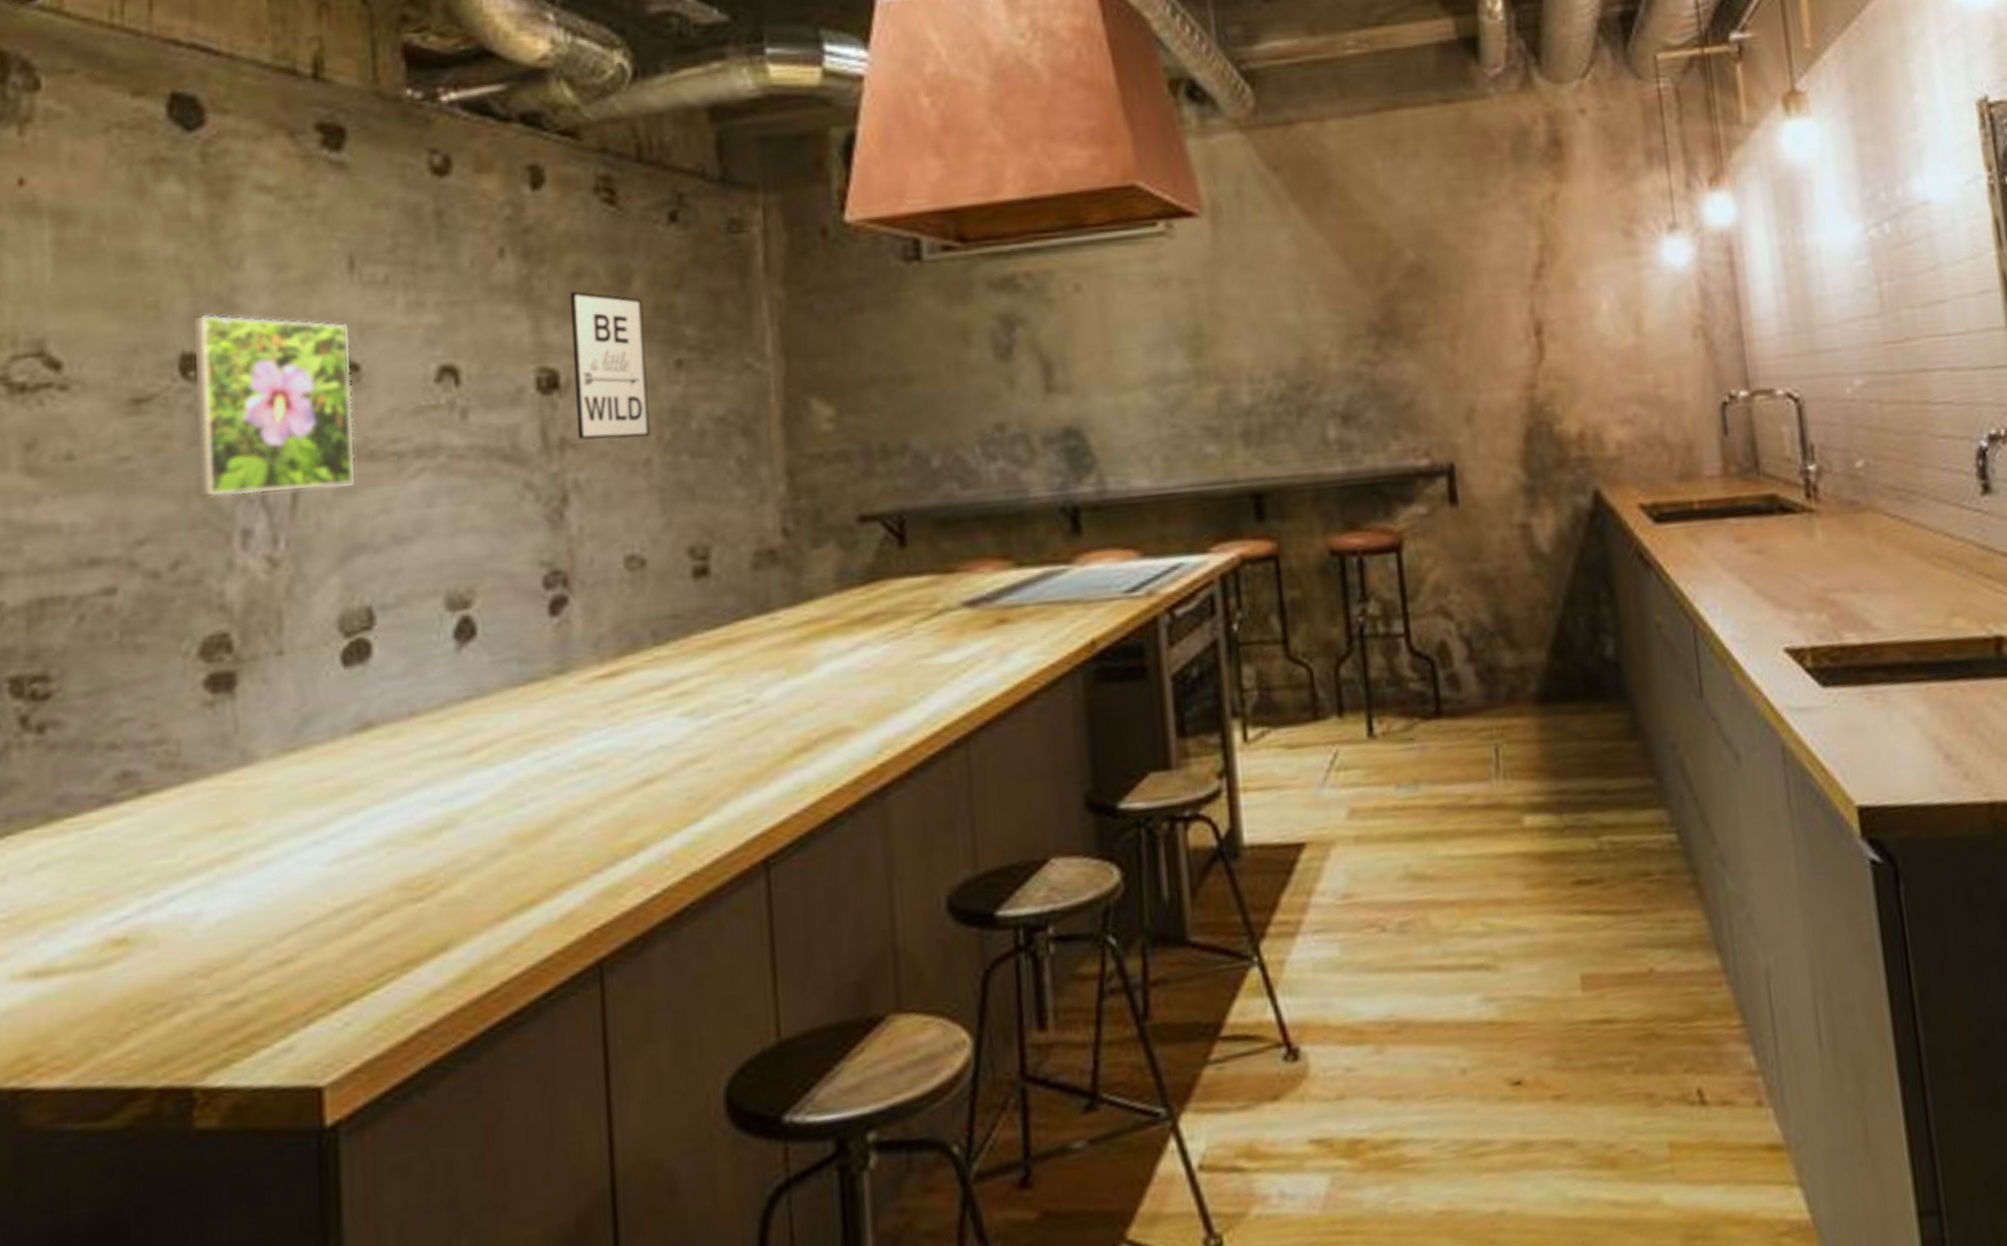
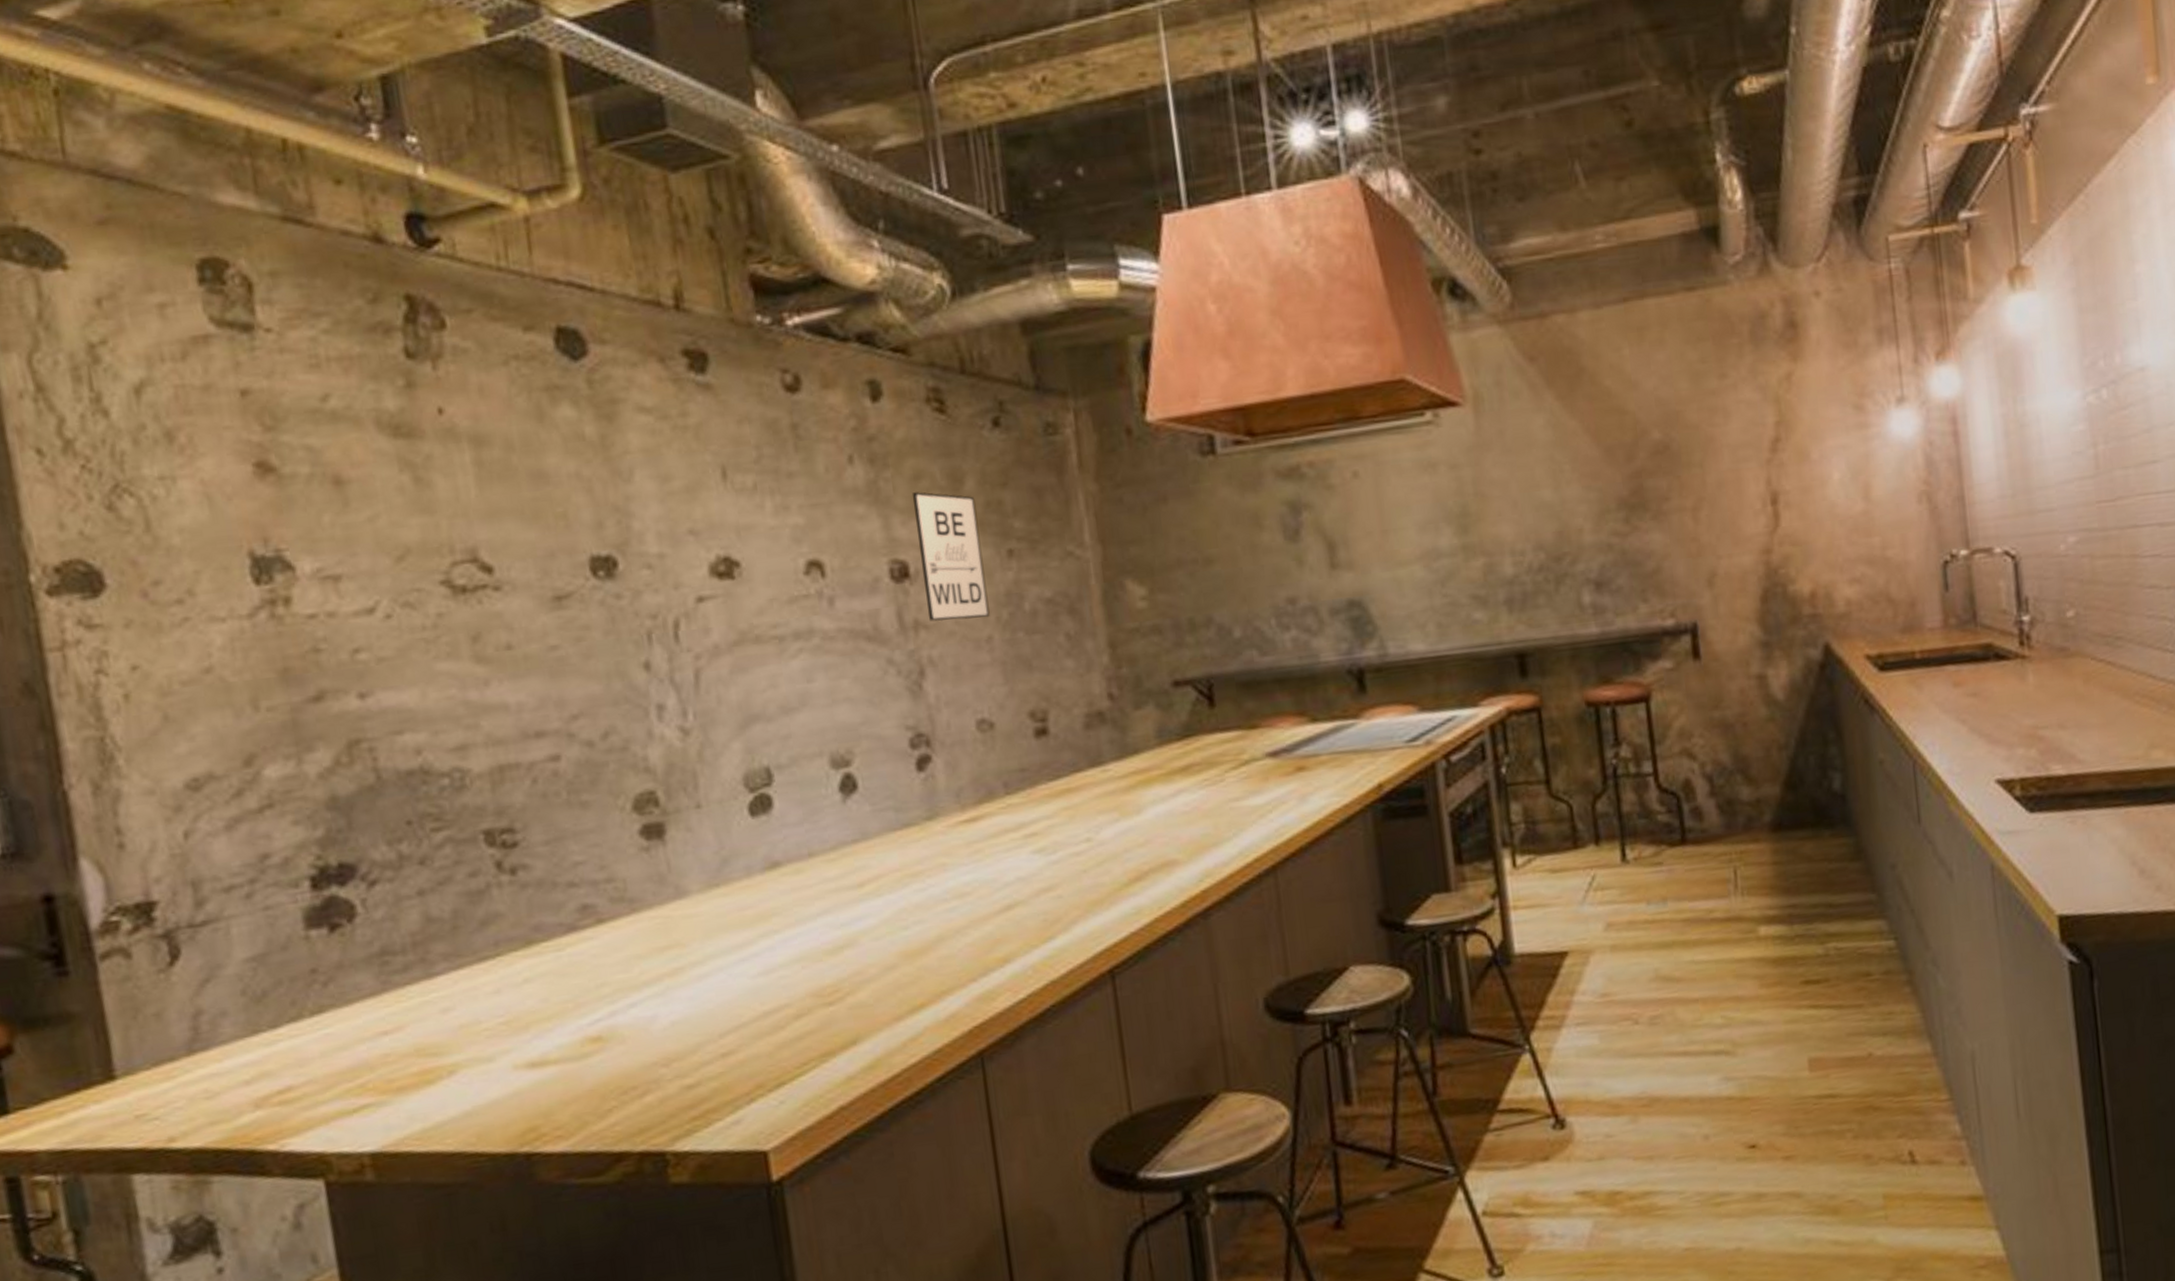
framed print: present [195,314,355,497] -> none [598,521,745,678]

